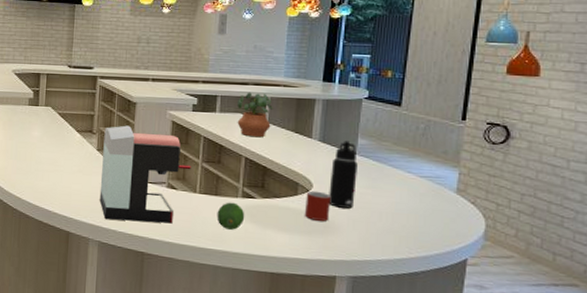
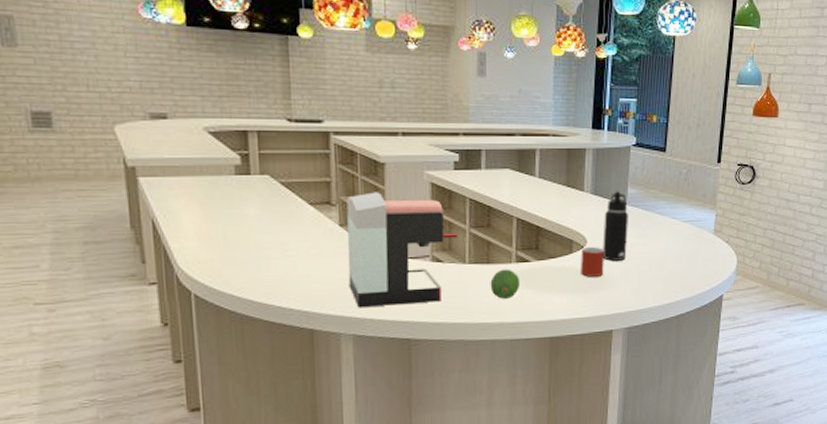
potted plant: present [237,92,273,138] -> none [505,144,543,195]

